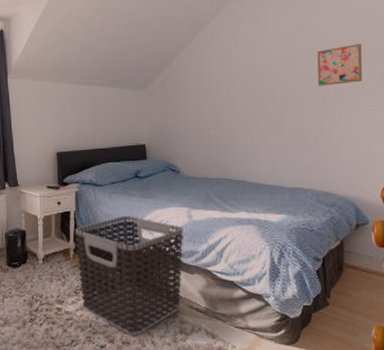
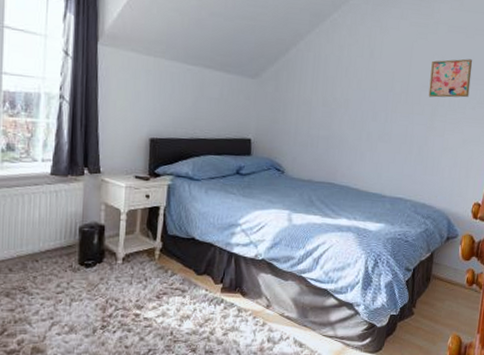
clothes hamper: present [74,215,183,335] -> none [162,215,282,344]

